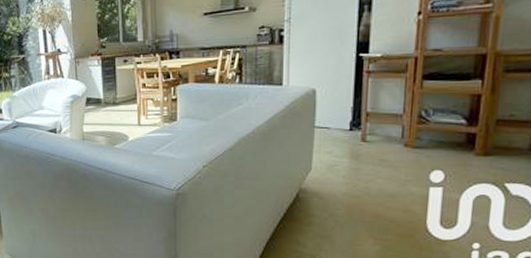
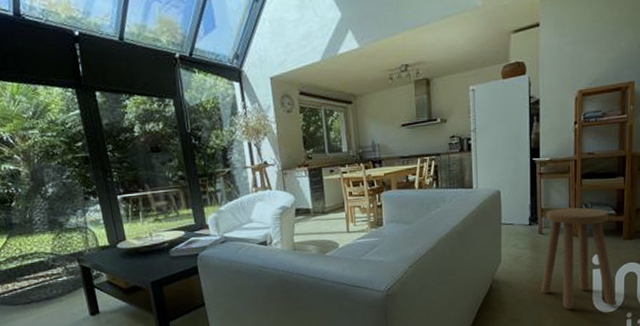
stool: none [360,113,460,233] -> present [541,207,616,309]

